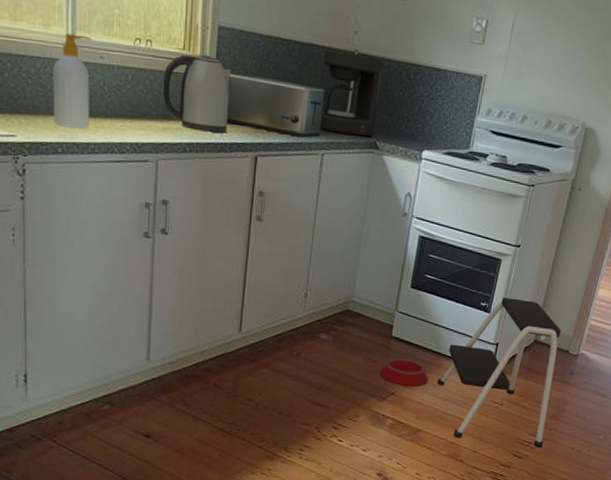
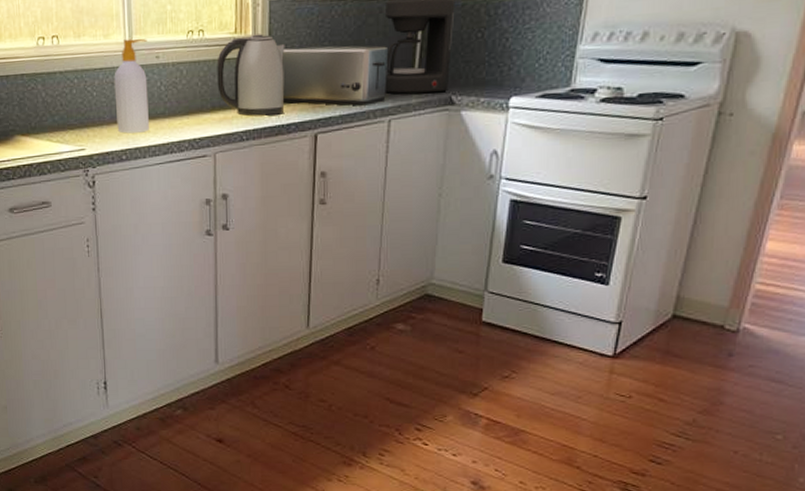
pet bowl: present [380,358,428,387] -> none [469,347,530,379]
step stool: present [437,298,561,447] -> none [542,264,711,451]

